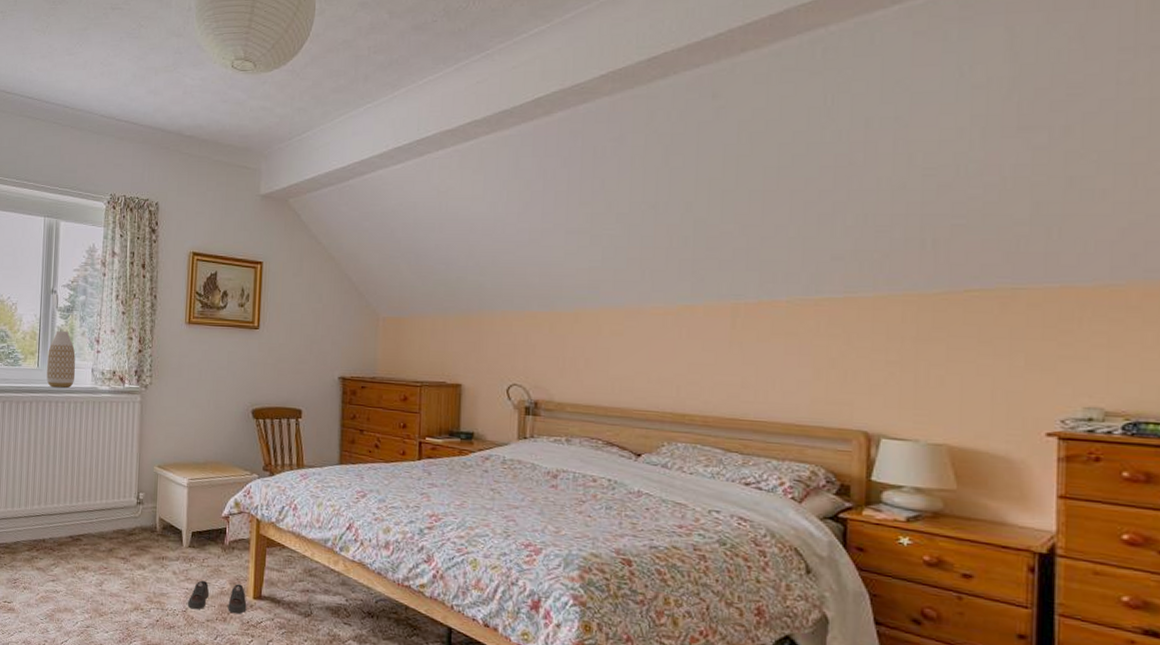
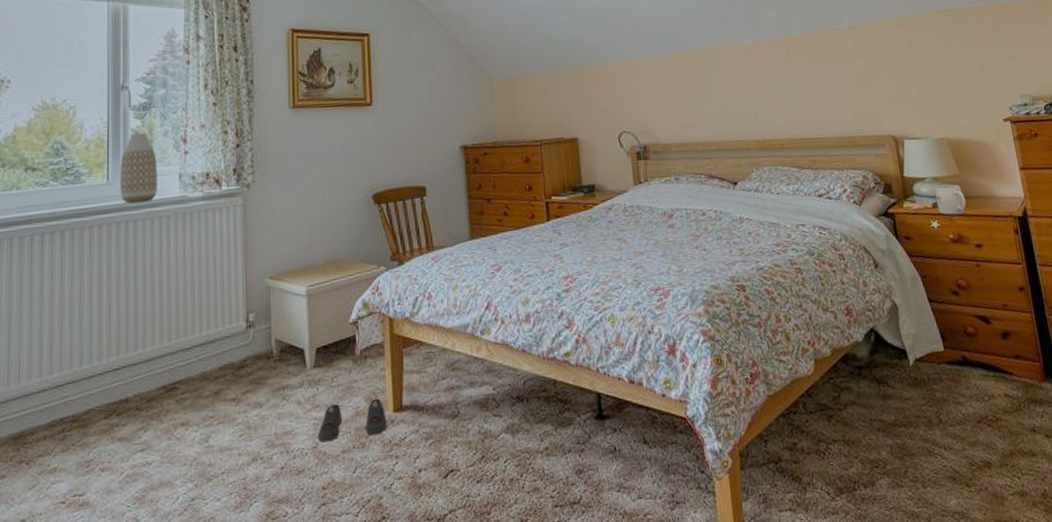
mug: none [913,497,959,536] -> present [934,184,967,215]

